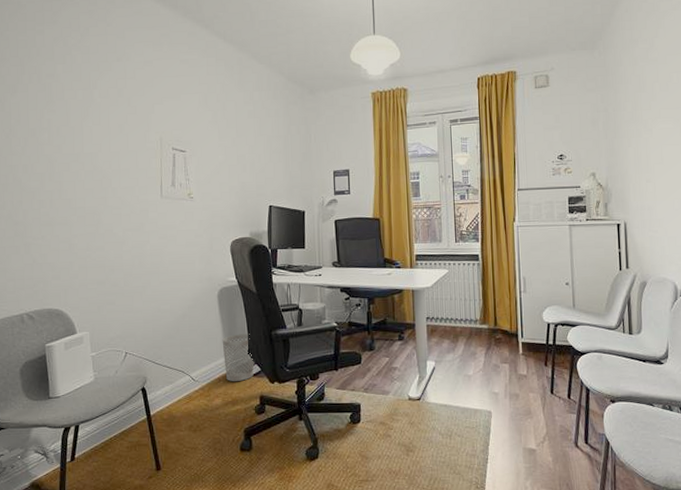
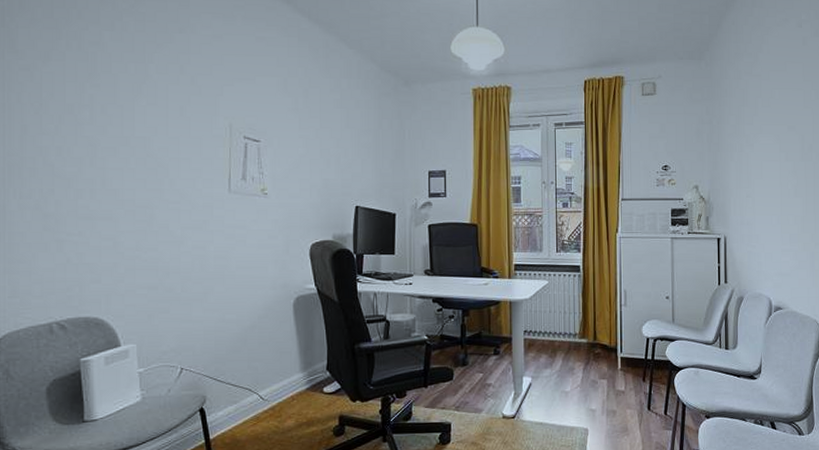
wastebasket: present [222,334,255,381] -> none [297,347,334,400]

